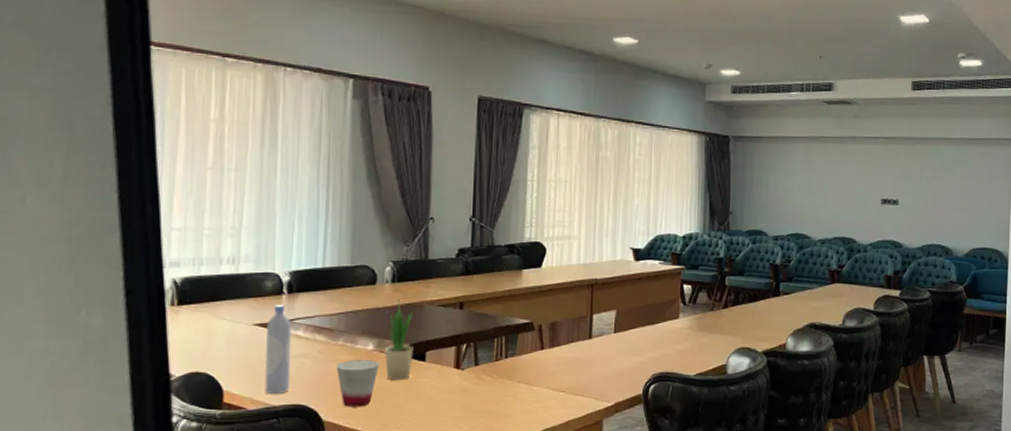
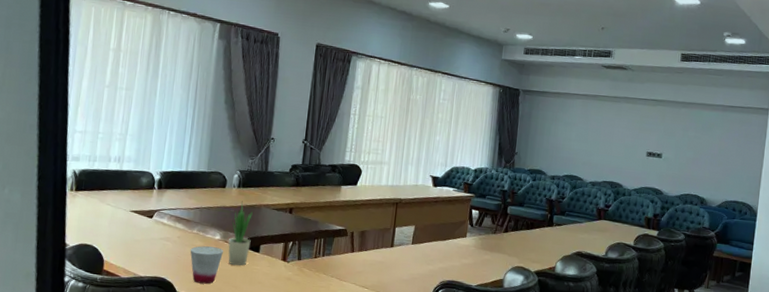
bottle: present [265,304,292,394] -> none [135,196,159,267]

